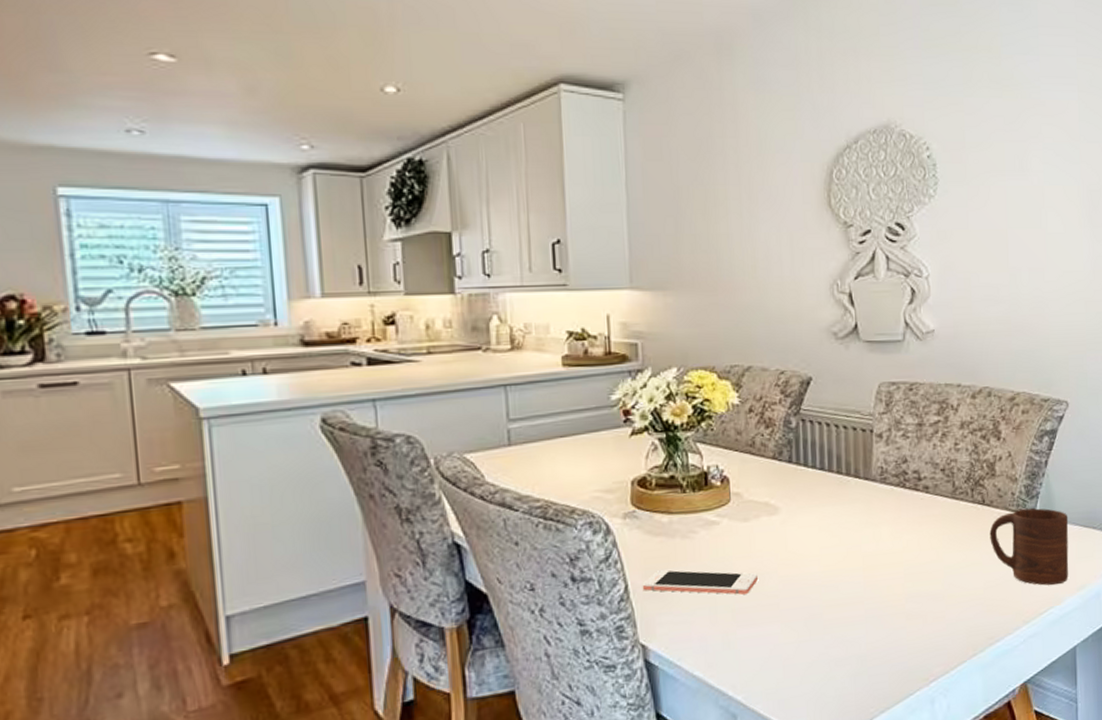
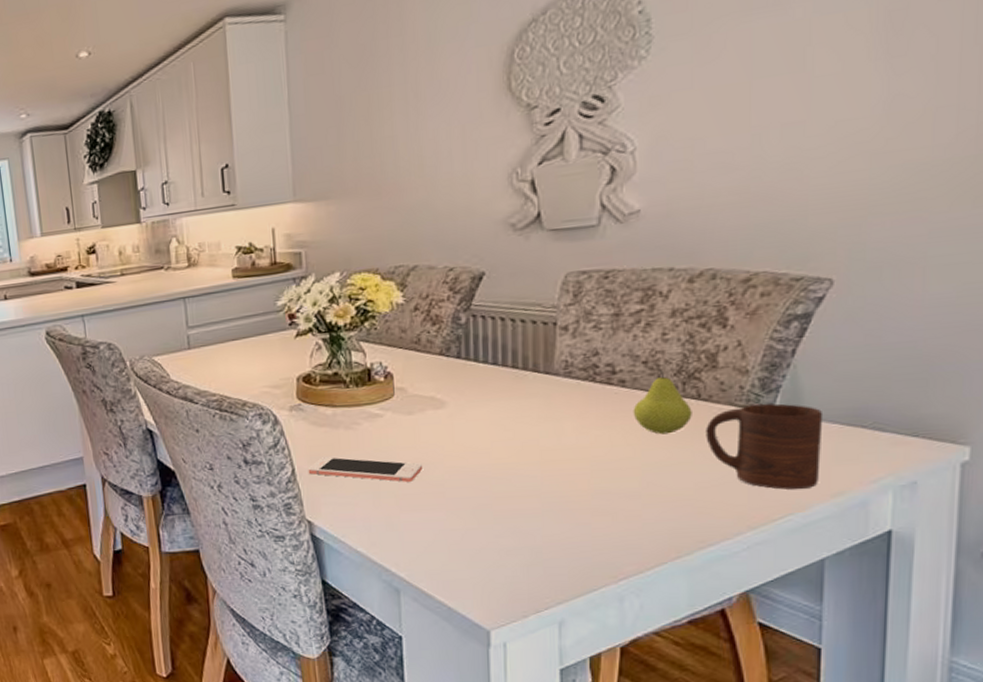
fruit: none [935,476,979,538] -> present [633,369,692,435]

